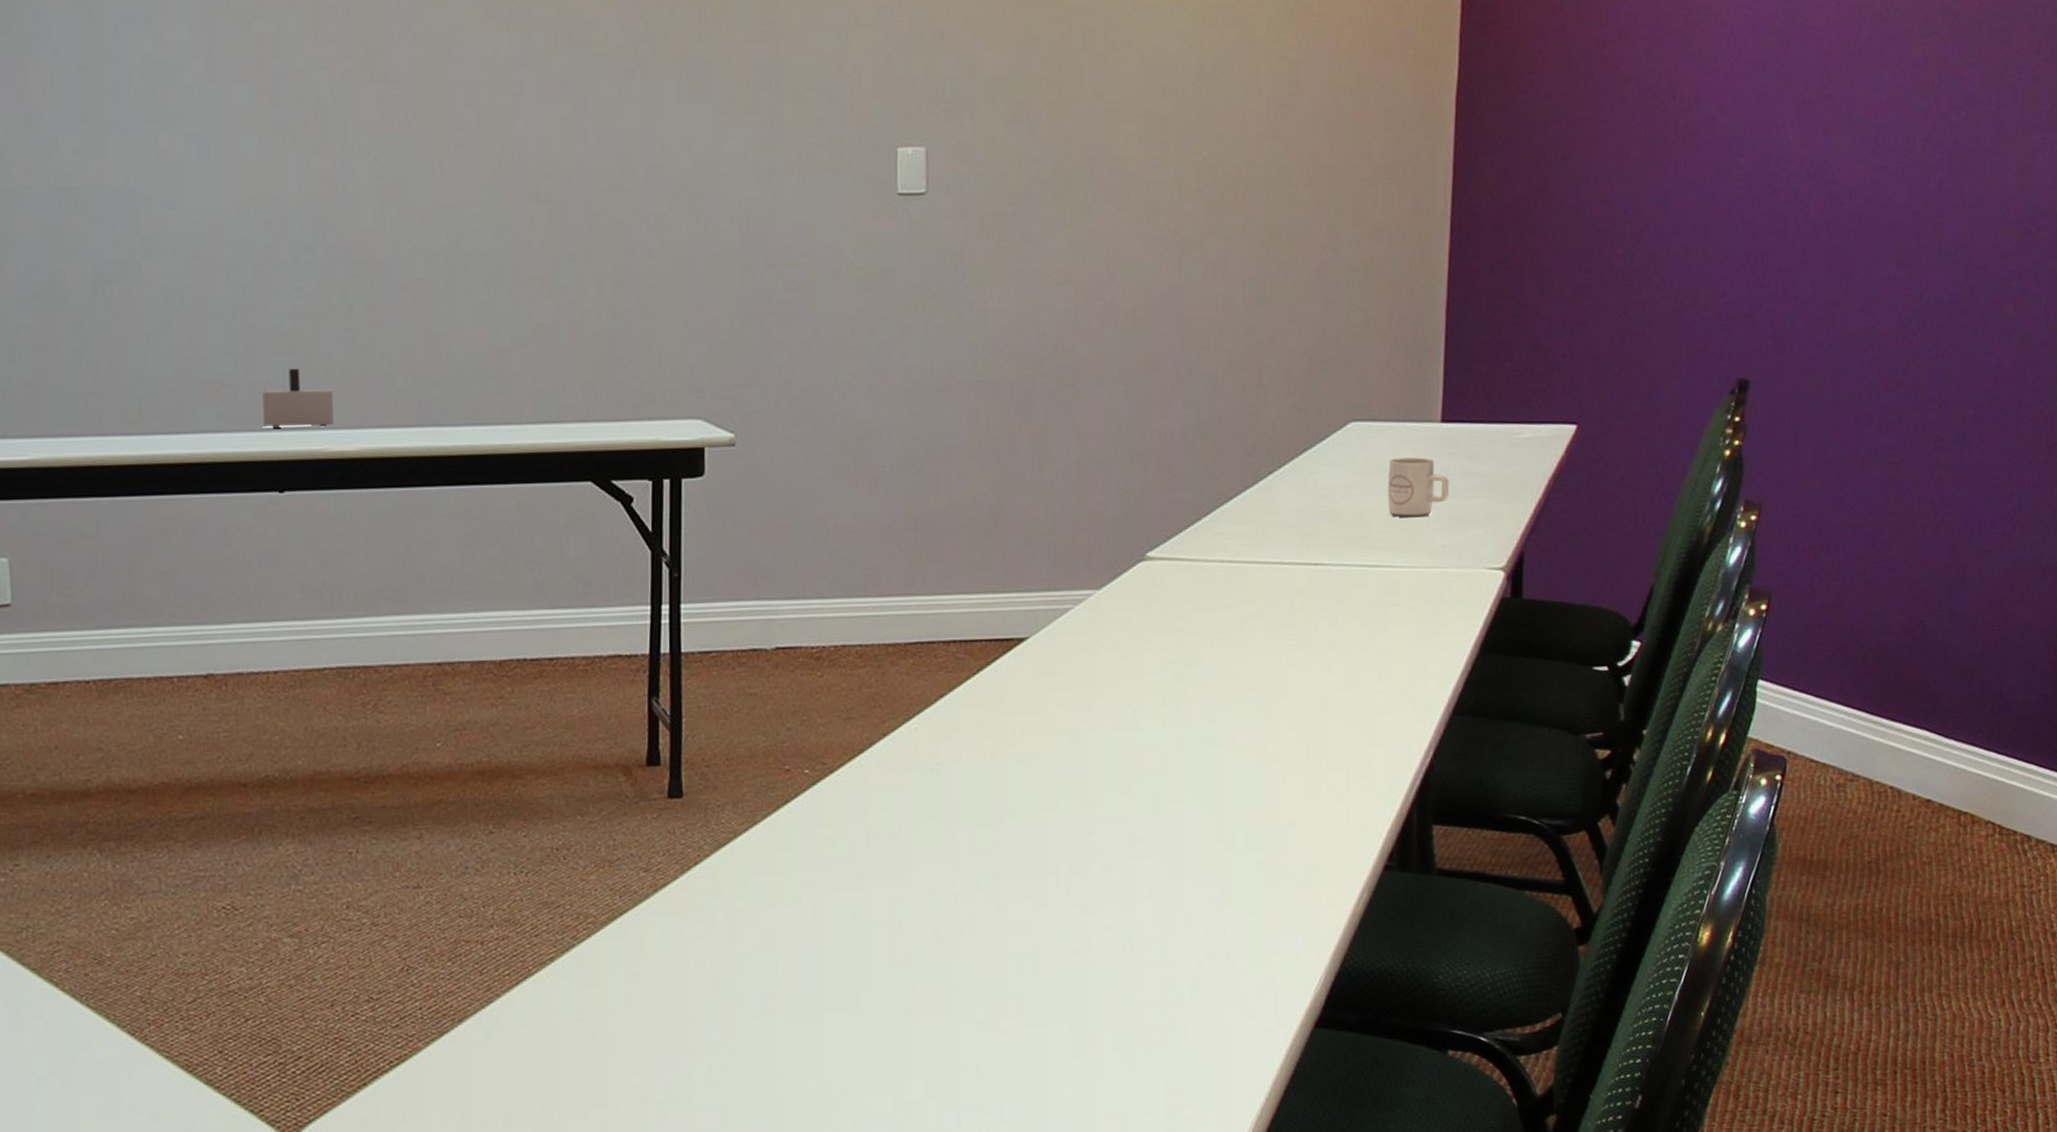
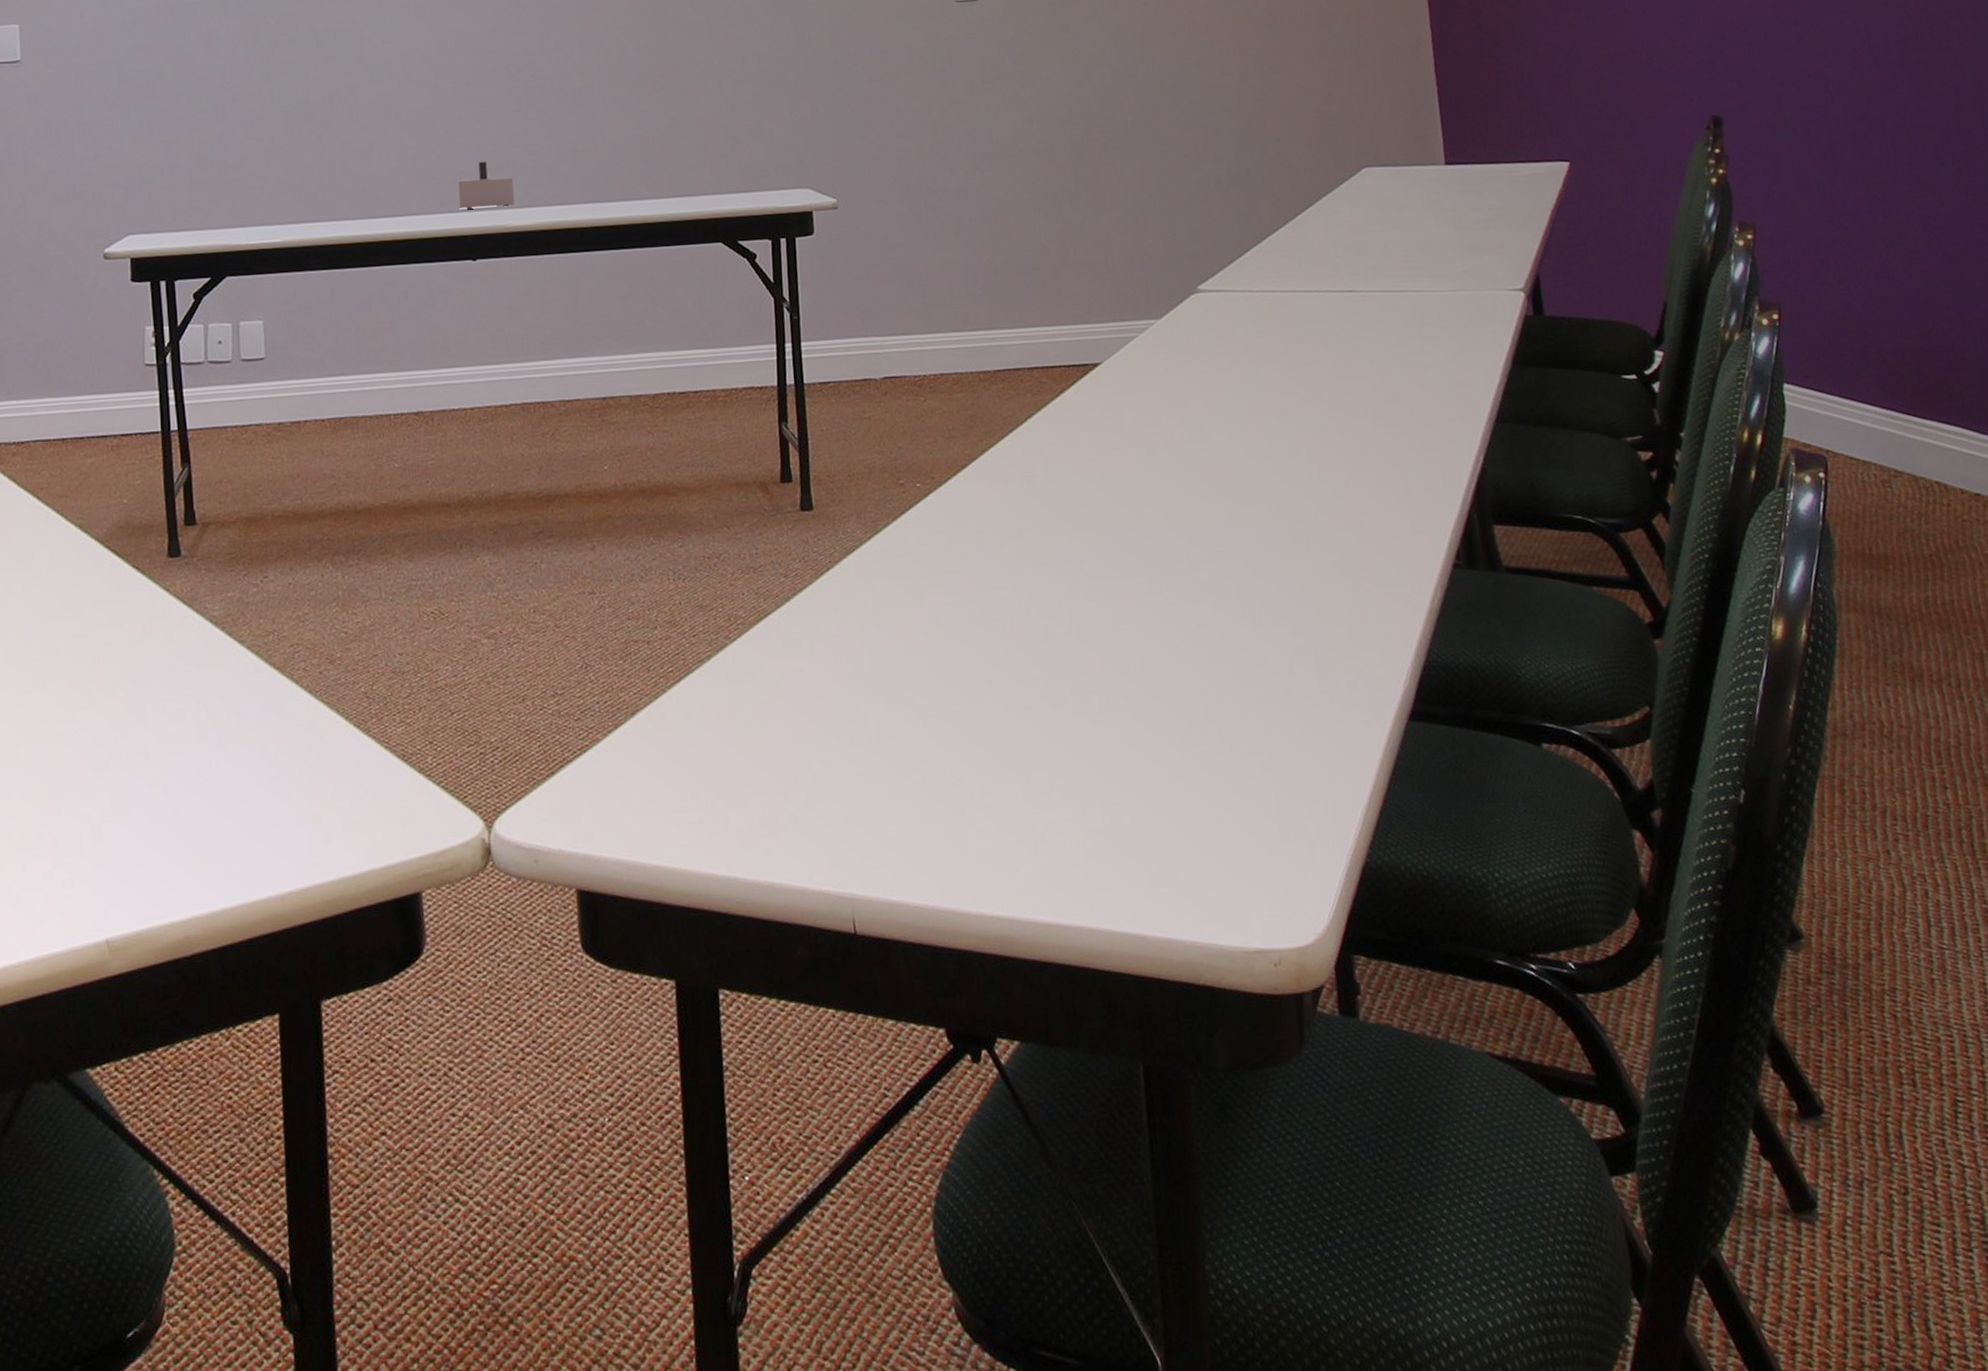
mug: present [1387,457,1449,518] -> none [1403,195,1462,248]

